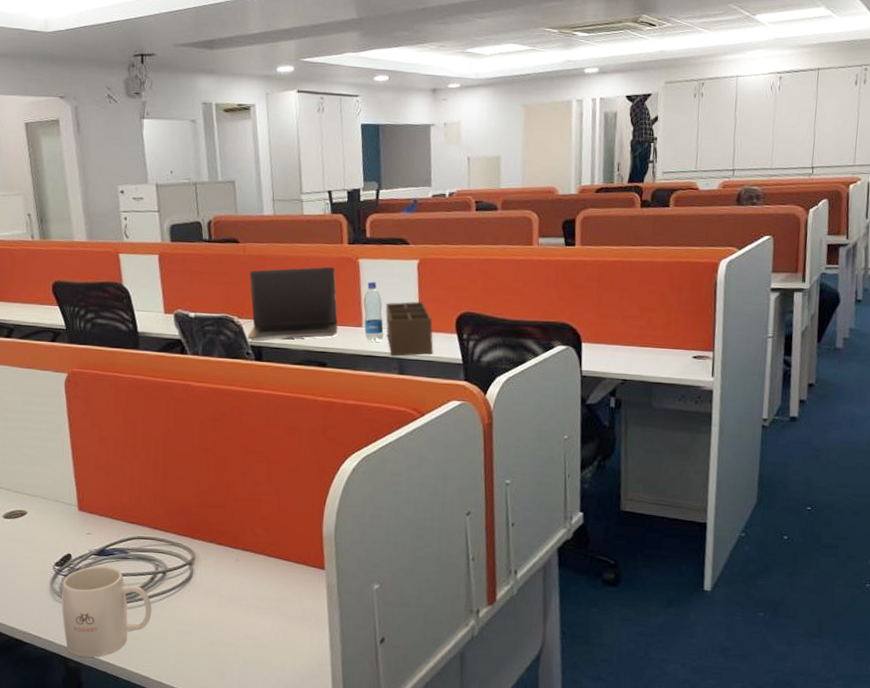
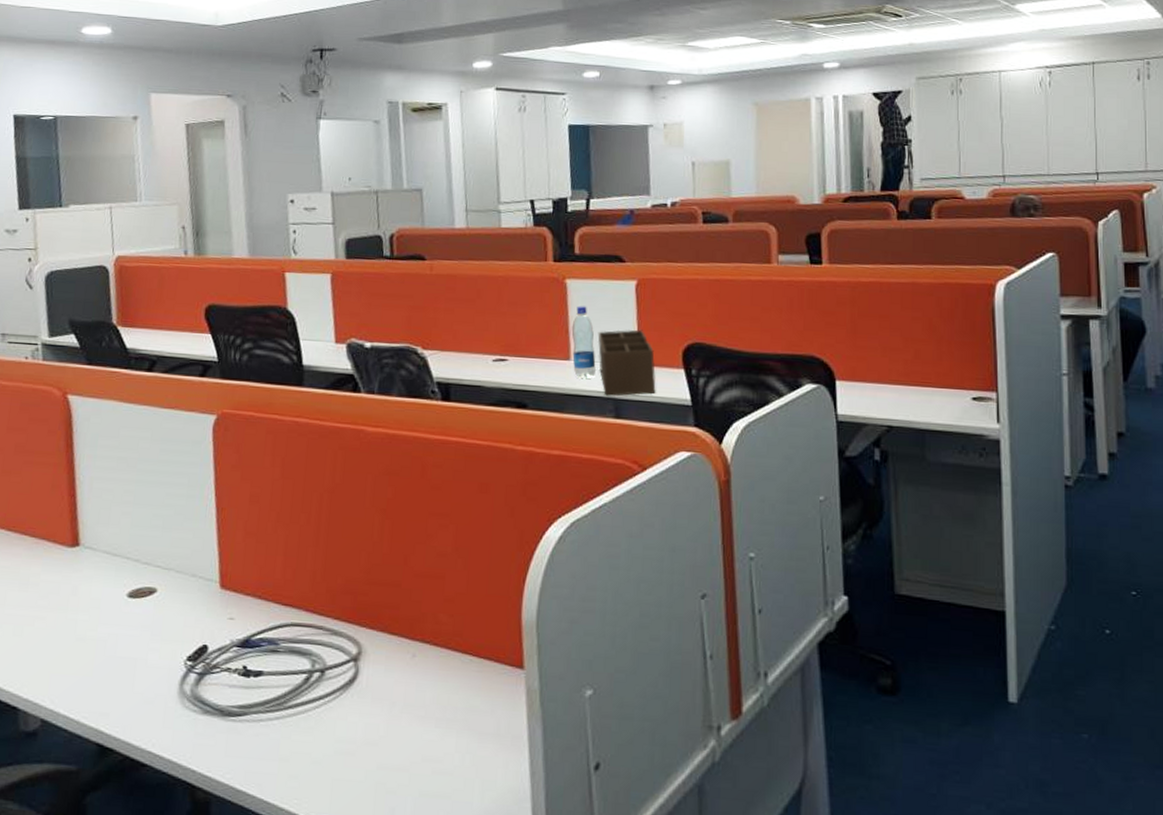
mug: present [61,566,152,658] -> none [191,661,305,786]
laptop computer: present [247,266,338,341] -> none [433,288,542,377]

